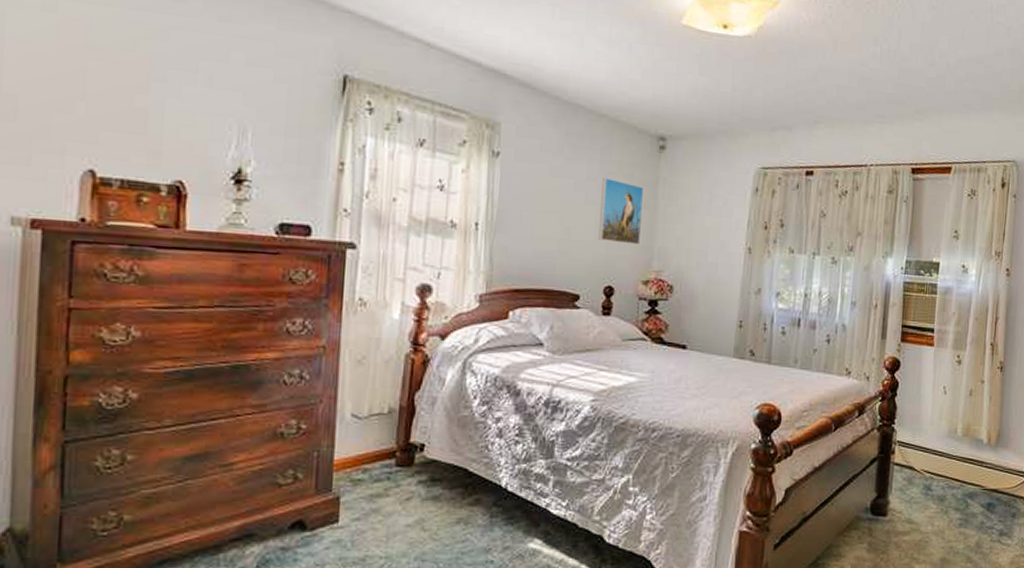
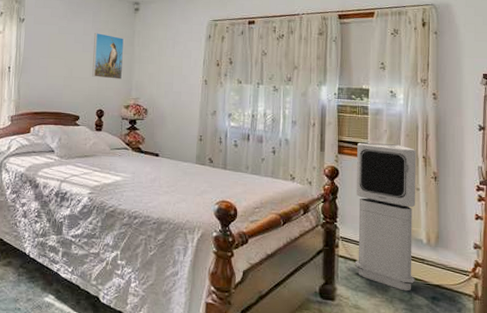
air purifier: none [910,327,984,499] -> present [354,142,416,291]

